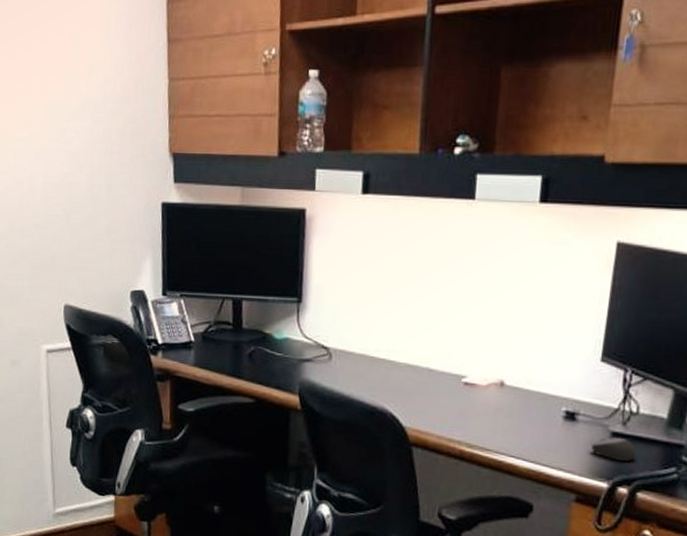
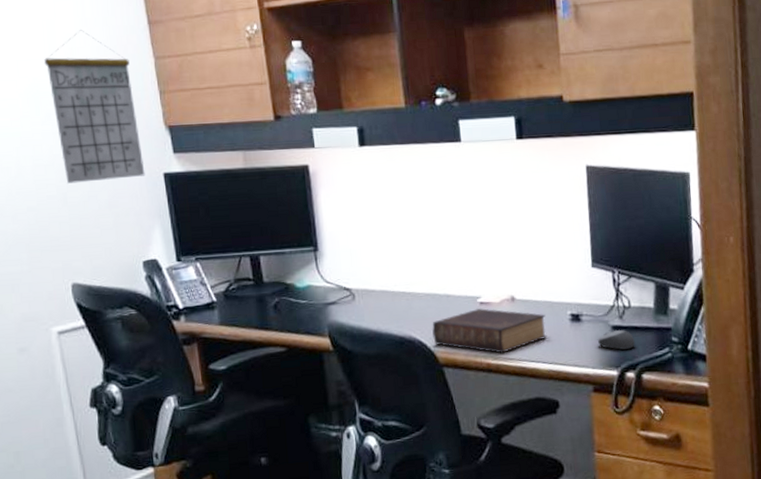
calendar: none [66,44,145,204] -> present [44,30,146,184]
book: none [406,389,536,442] -> present [432,308,547,354]

